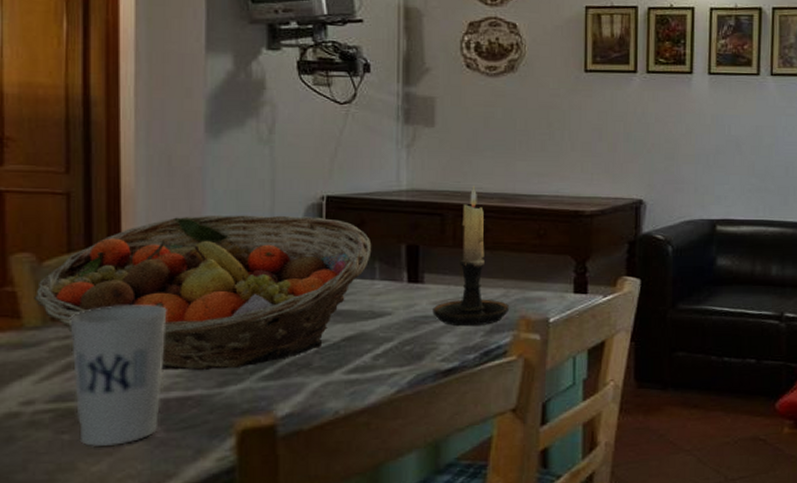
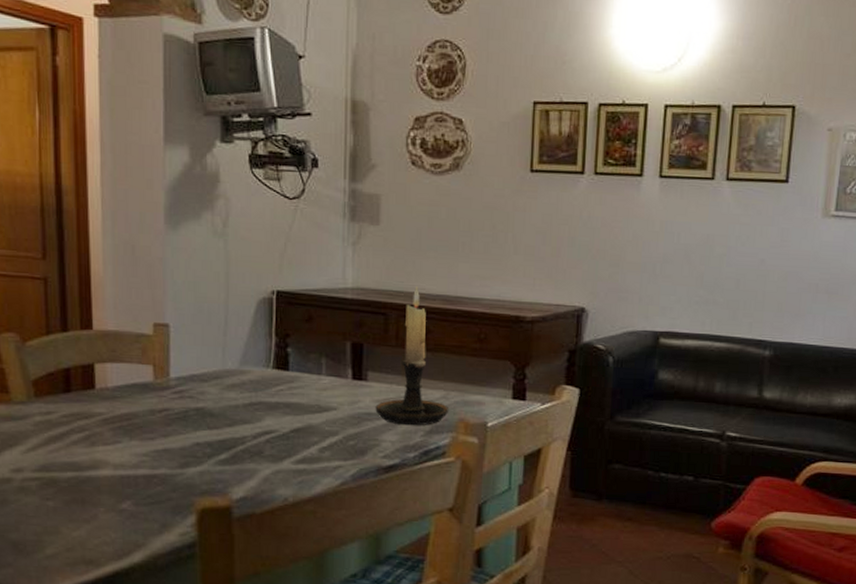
fruit basket: present [34,215,372,370] -> none [19,304,319,452]
cup: present [70,305,167,448] -> none [50,386,134,515]

